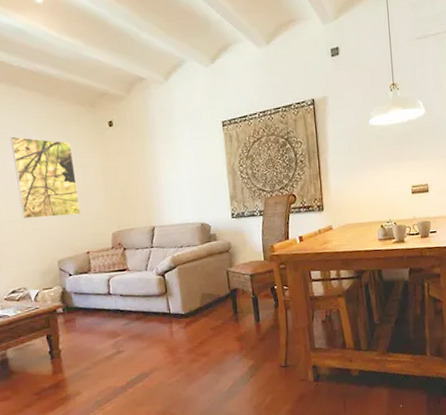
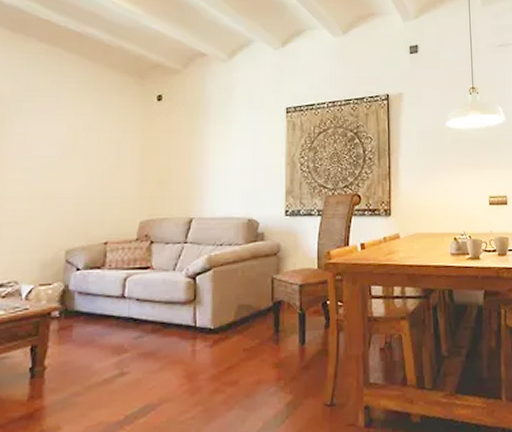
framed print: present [10,136,81,220] -> none [32,100,110,197]

